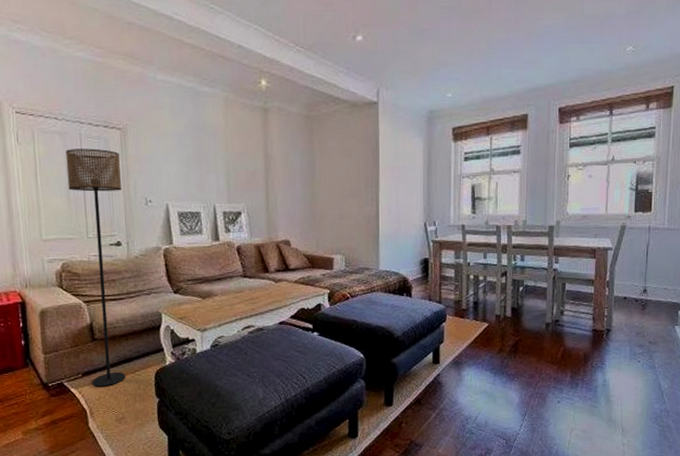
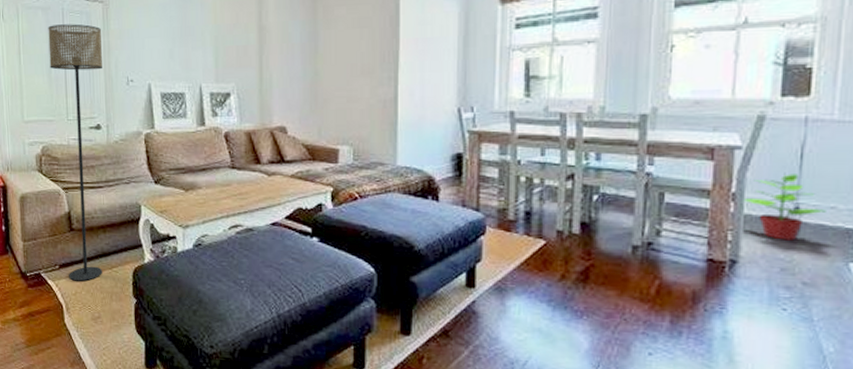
potted plant: none [614,265,662,313] -> present [744,172,826,241]

